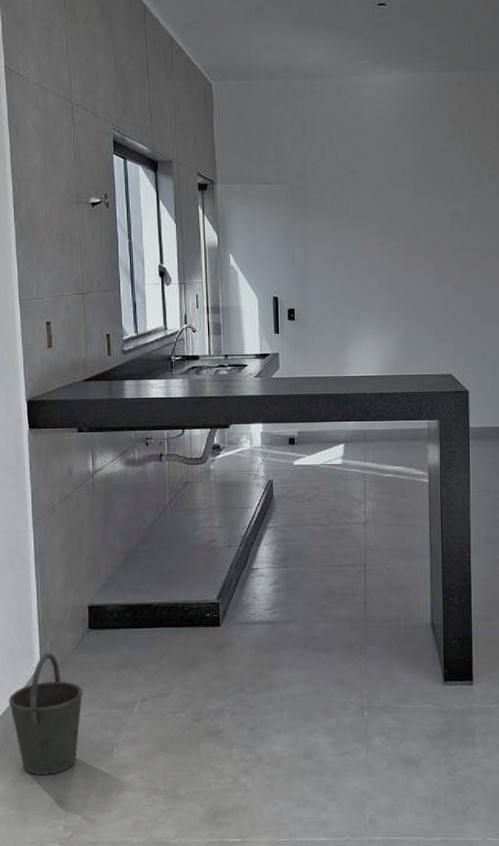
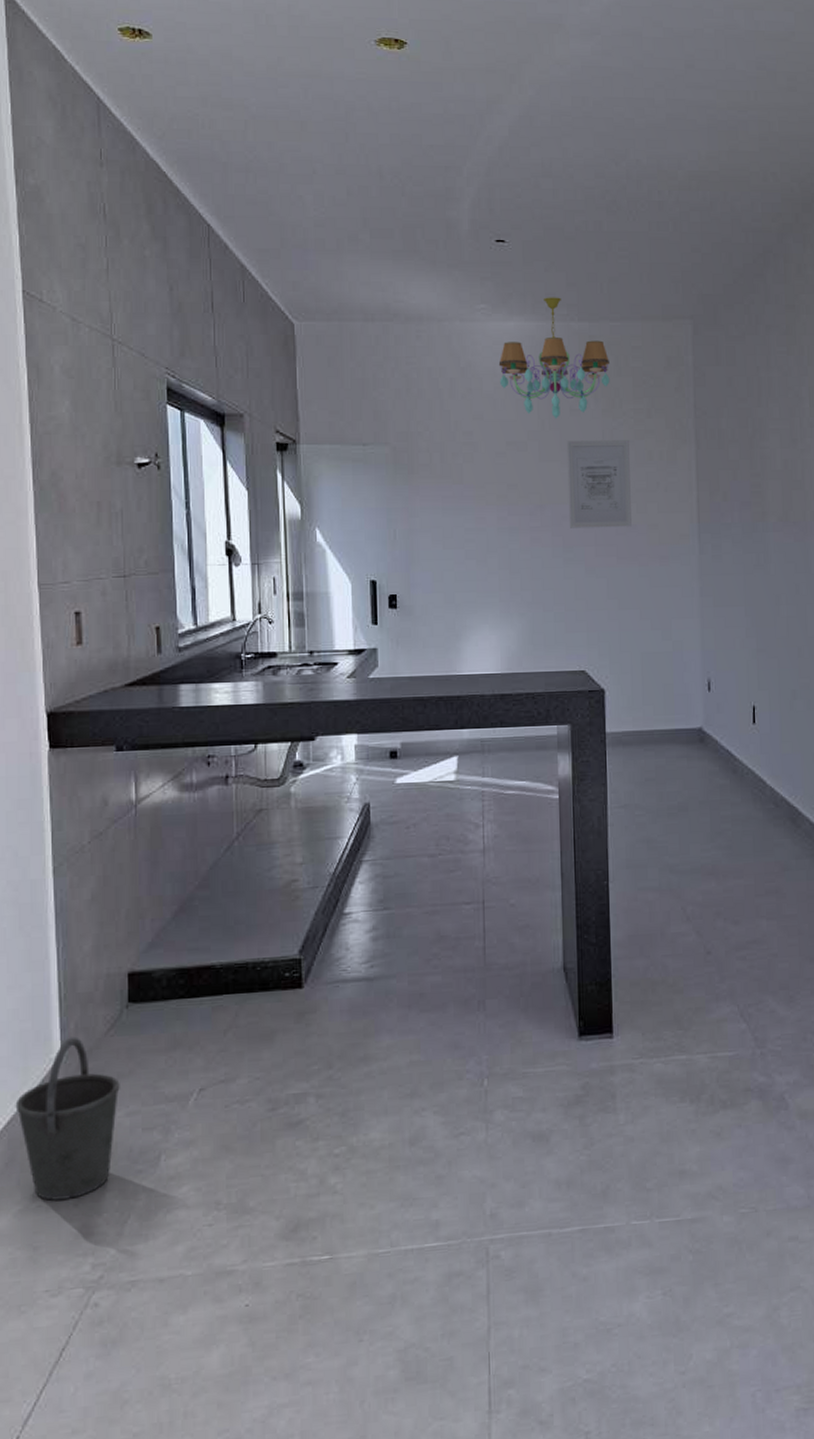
chandelier: none [380,51,476,158] -> present [498,297,610,420]
wall art: none [437,174,494,252] -> present [566,440,632,528]

